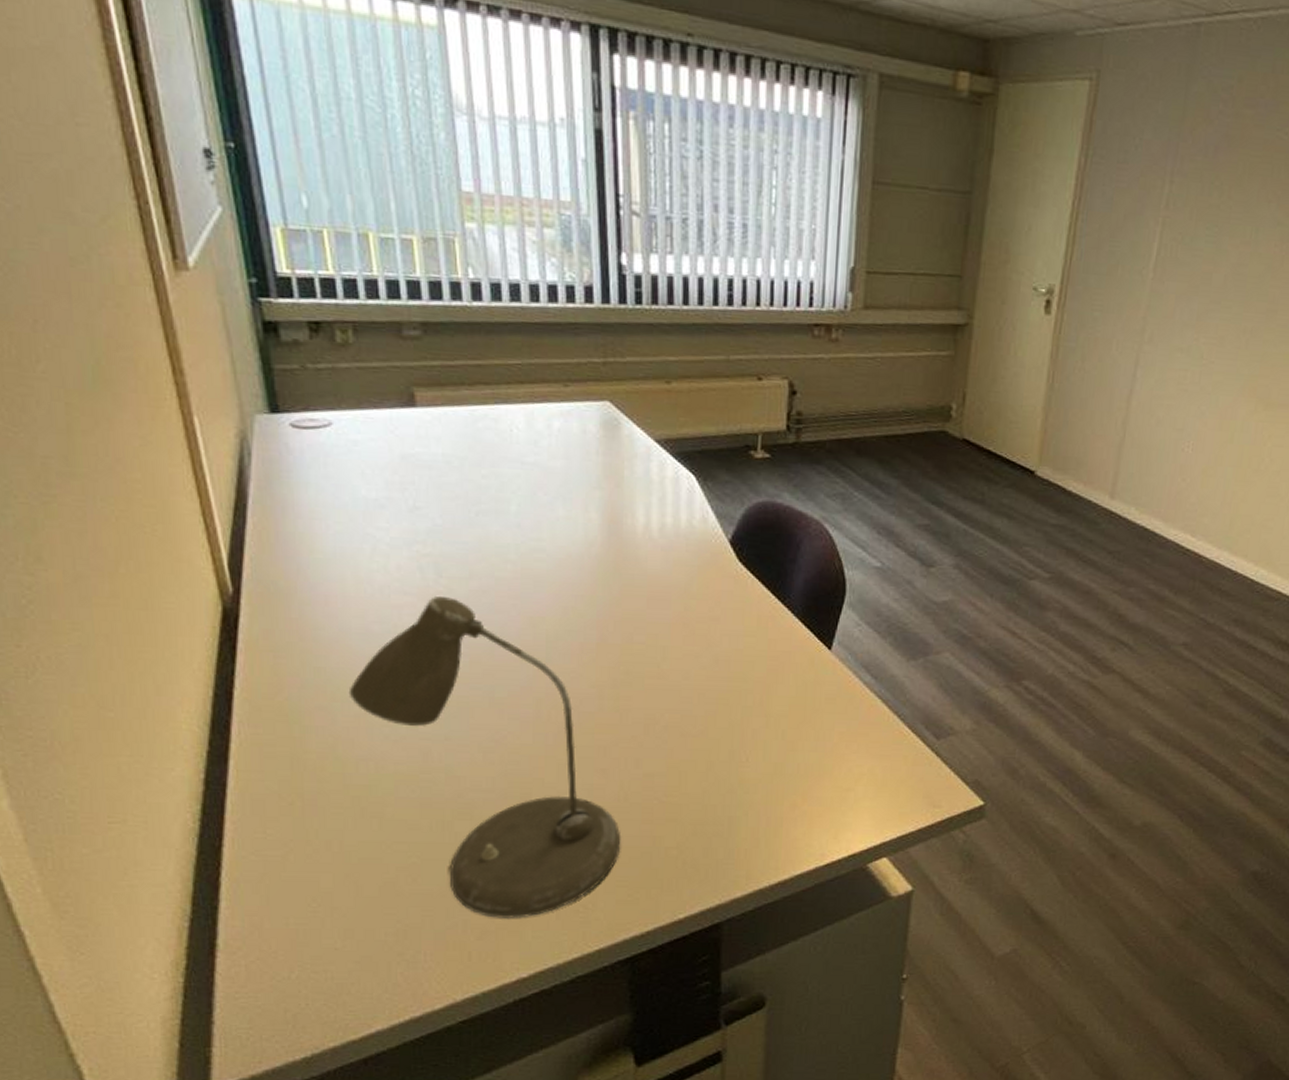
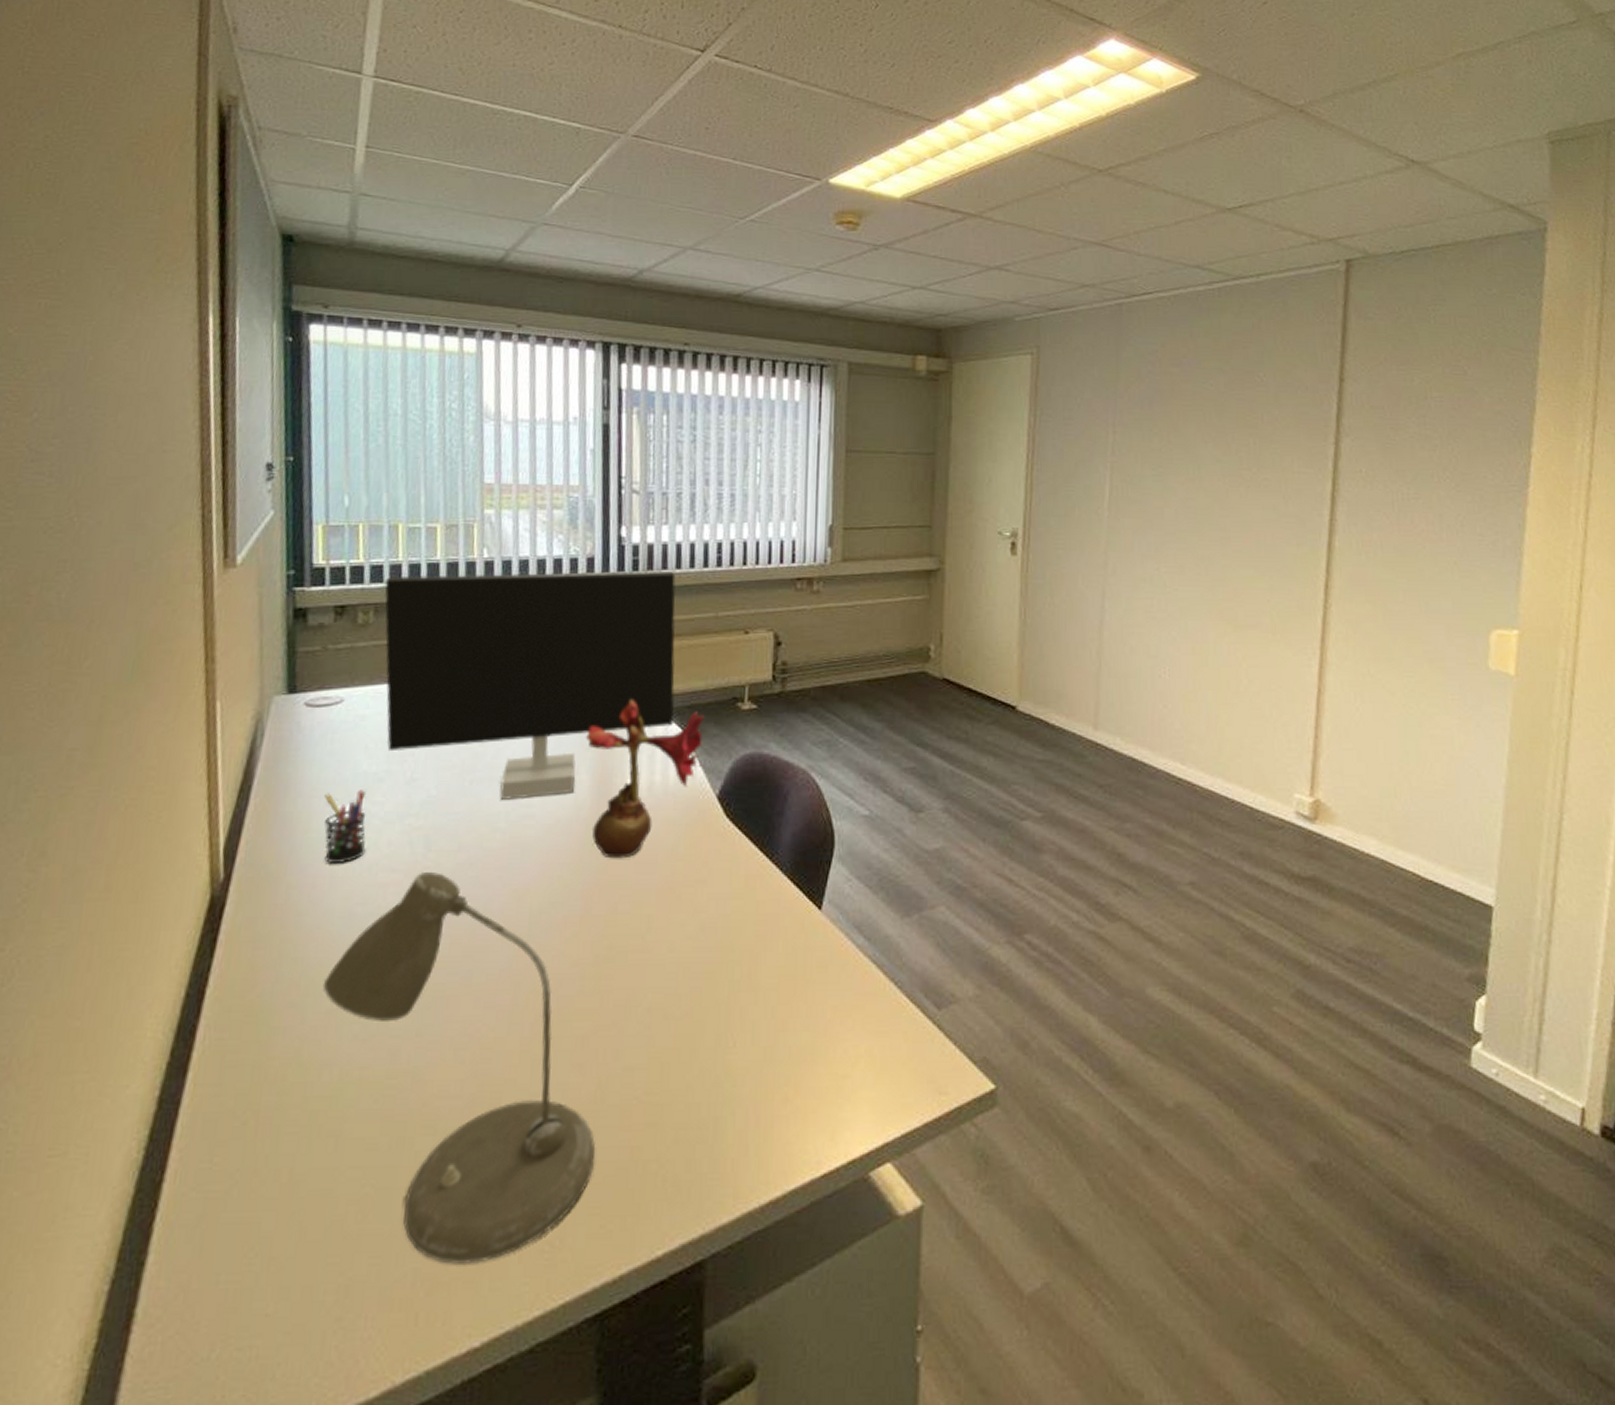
pen holder: none [325,515,375,585] -> present [324,790,367,865]
monitor: none [361,293,685,533] -> present [384,570,676,800]
flower: none [592,441,717,594] -> present [585,700,705,859]

